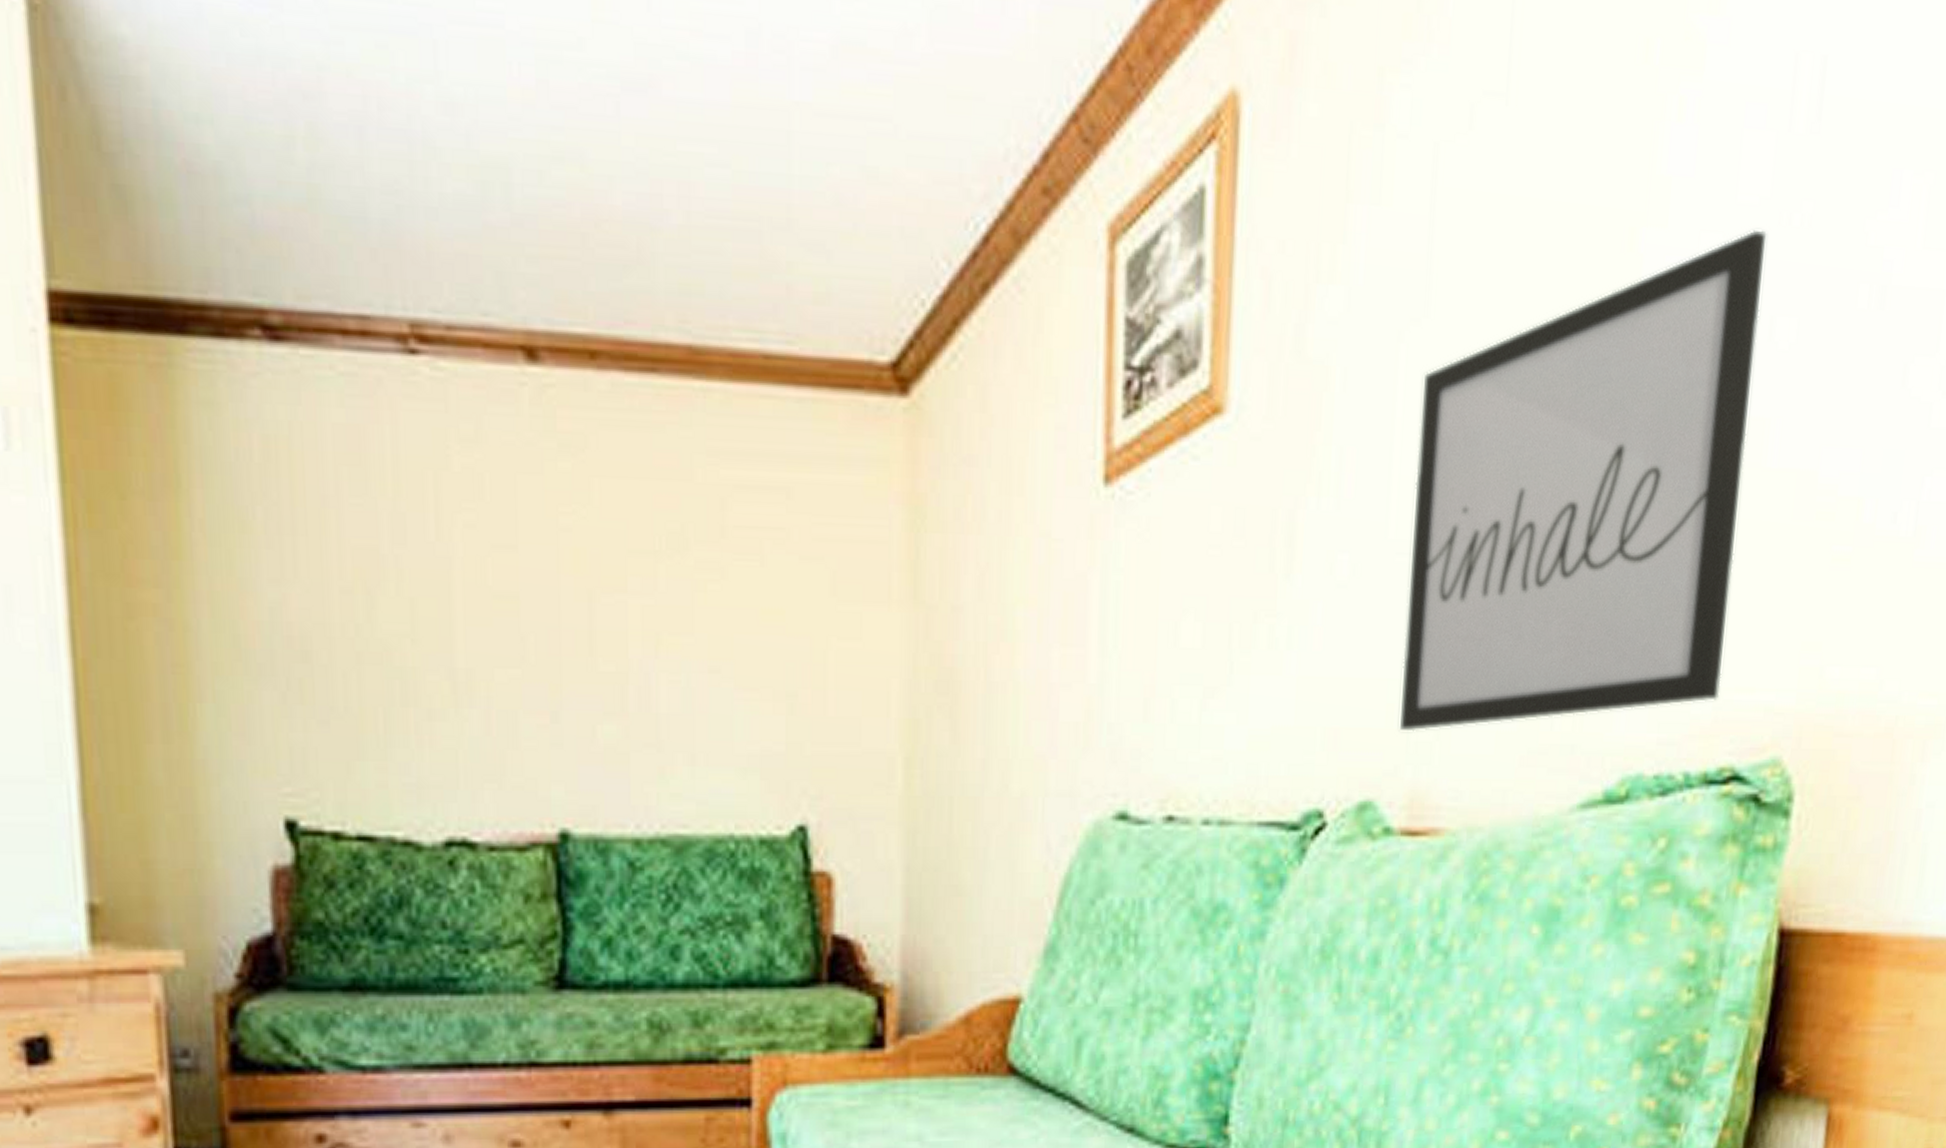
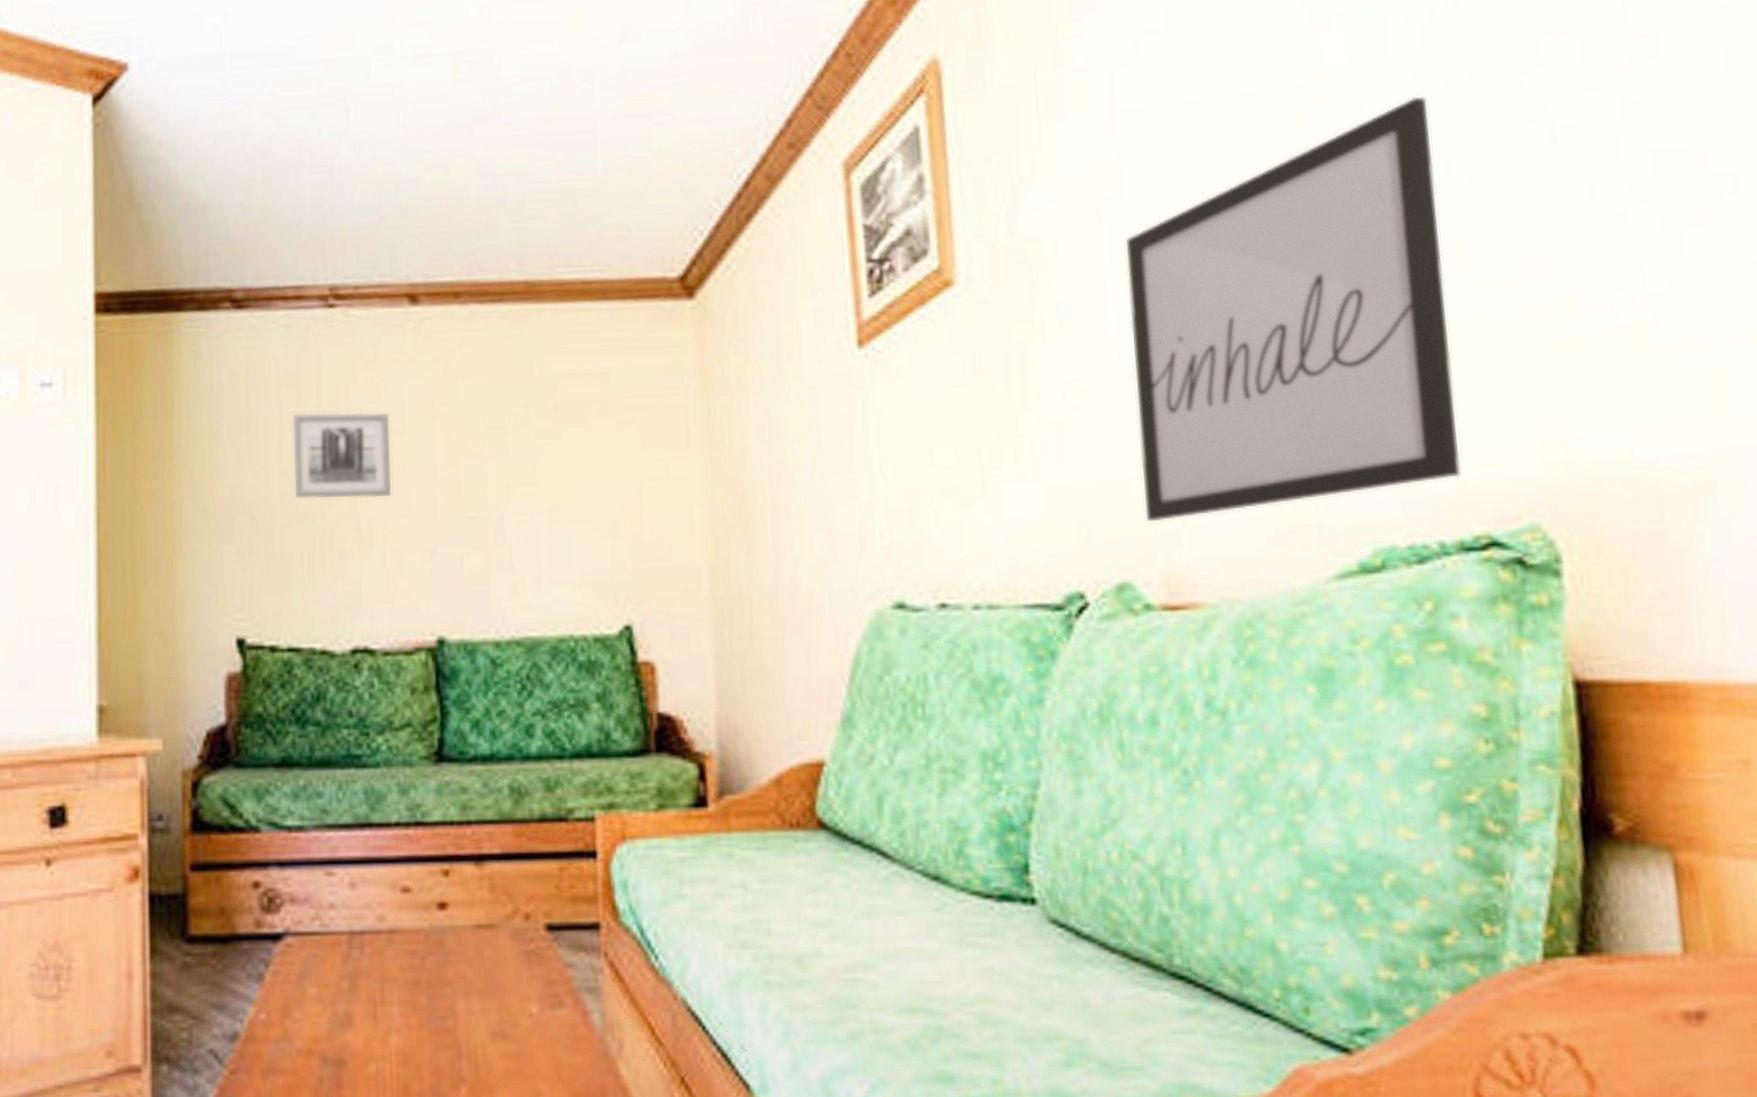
wall art: none [358,507,498,637] -> present [292,412,391,500]

